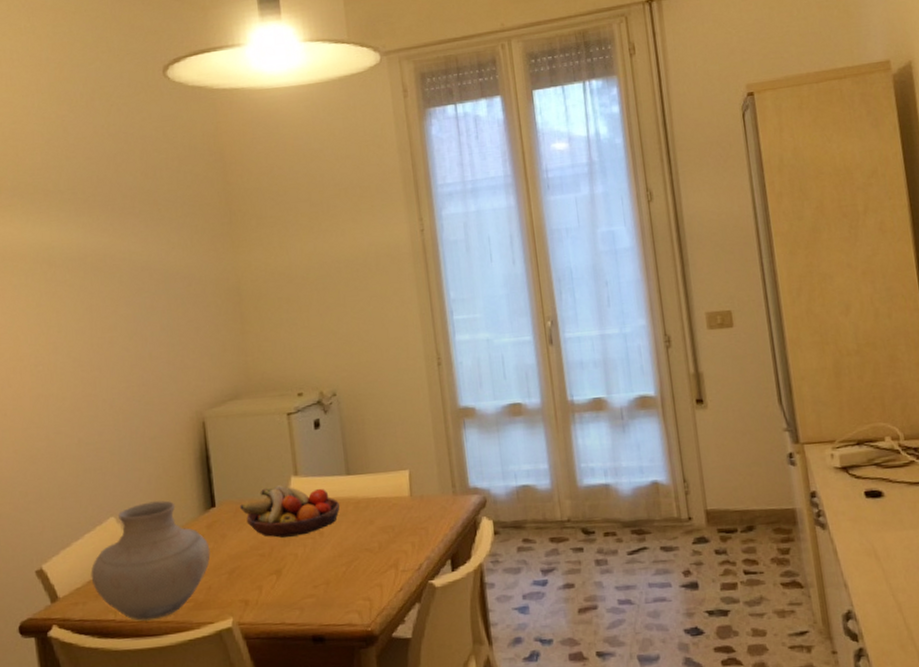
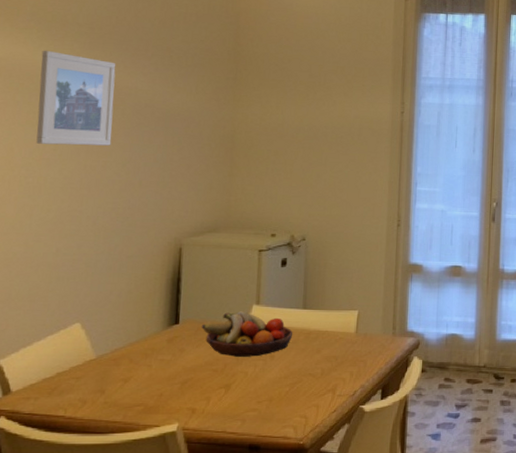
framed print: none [29,225,114,328] -> present [36,50,116,146]
vase: present [91,500,211,621] -> none [47,312,167,419]

